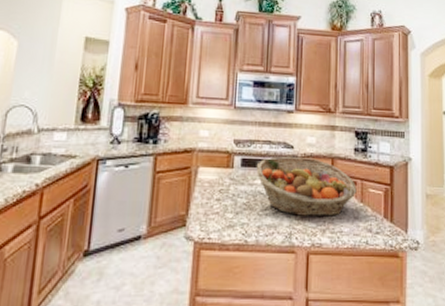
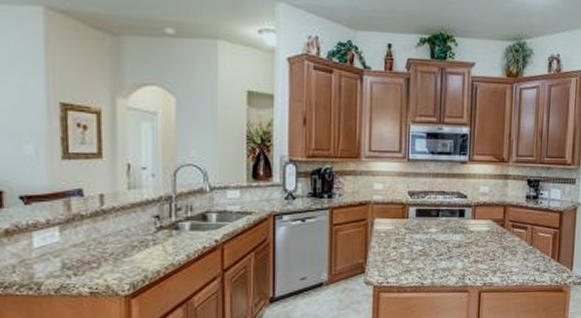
fruit basket: present [256,156,357,218] -> none [430,205,527,261]

